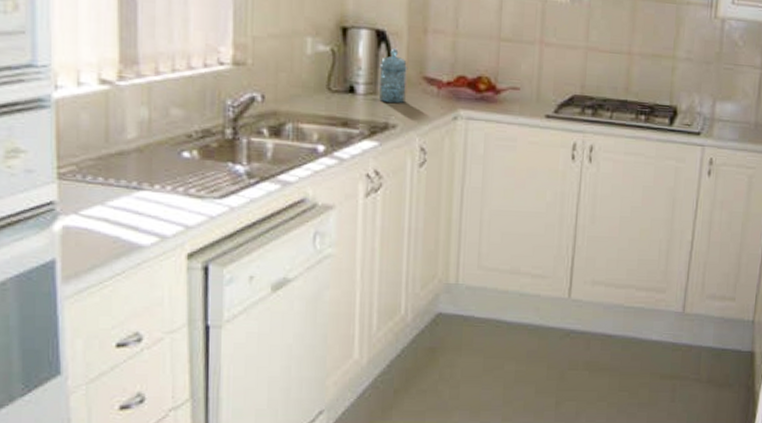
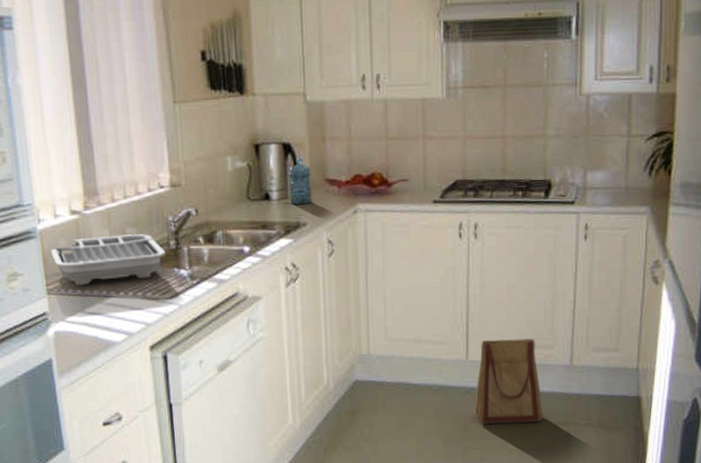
dish rack: none [65,114,220,173] -> present [49,234,166,286]
shopping bag: none [572,278,649,373] -> present [474,339,544,424]

